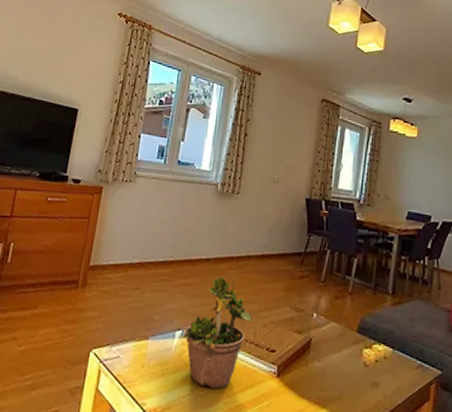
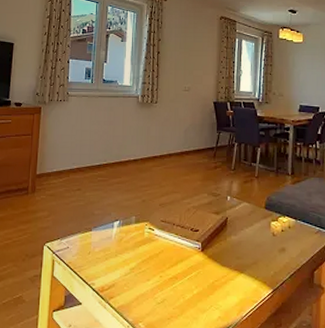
potted plant: present [181,270,253,389] -> none [119,167,177,266]

